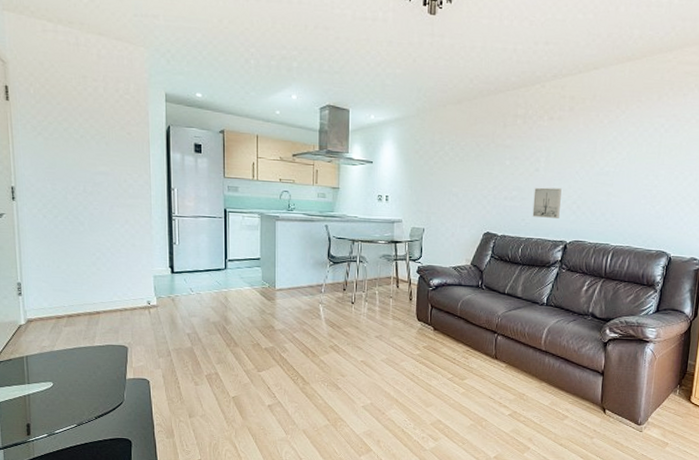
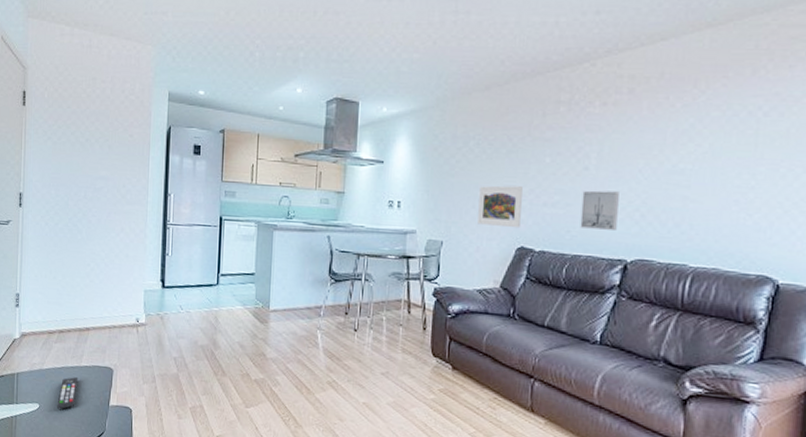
remote control: none [72,355,93,386] -> present [57,376,78,409]
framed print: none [452,183,489,218] -> present [478,185,524,229]

